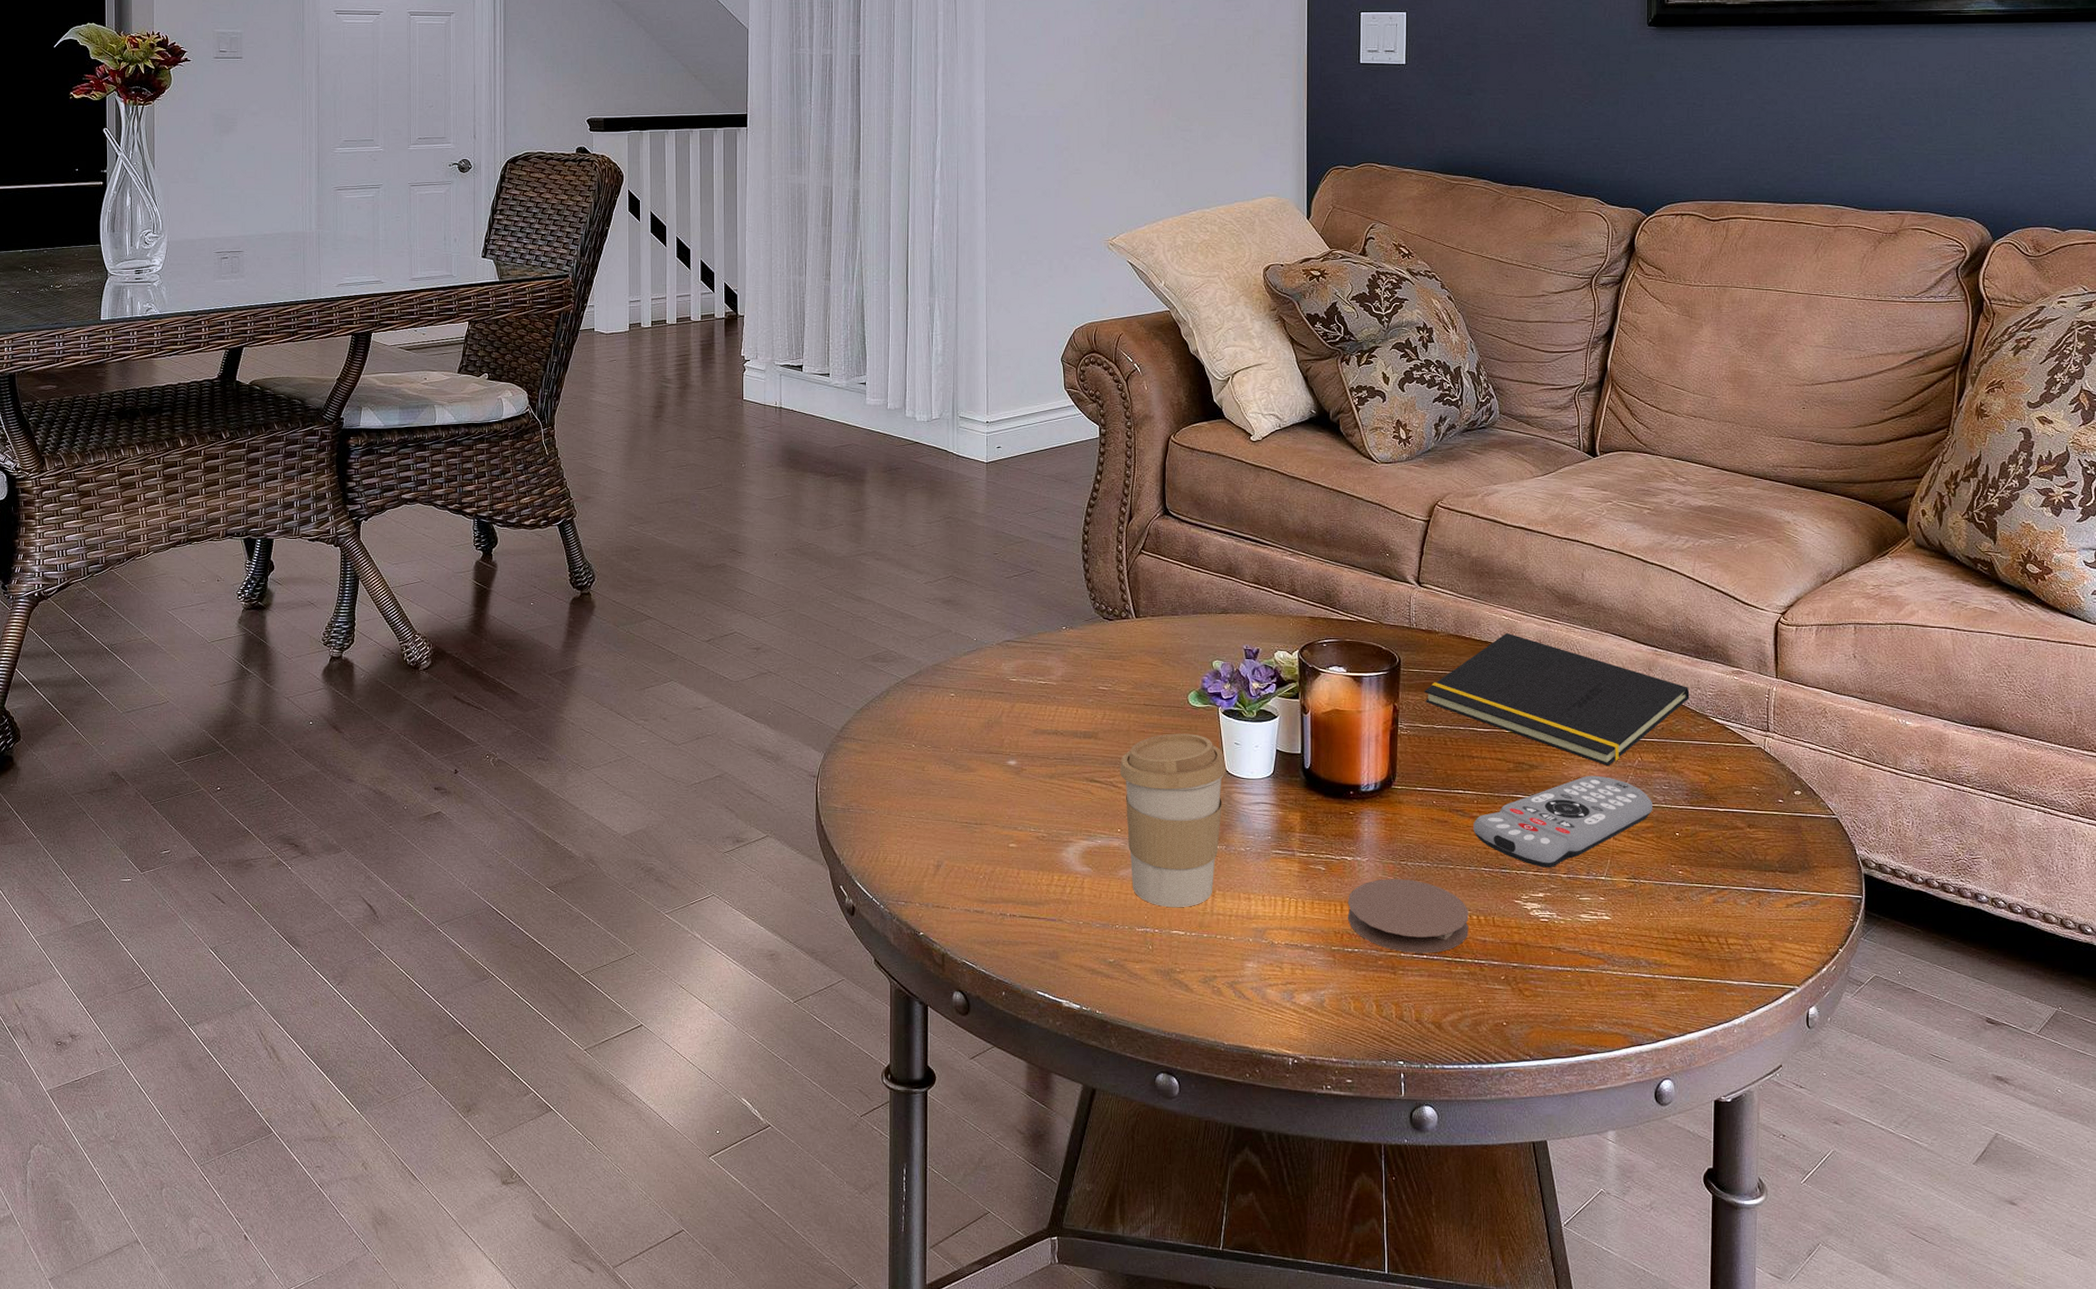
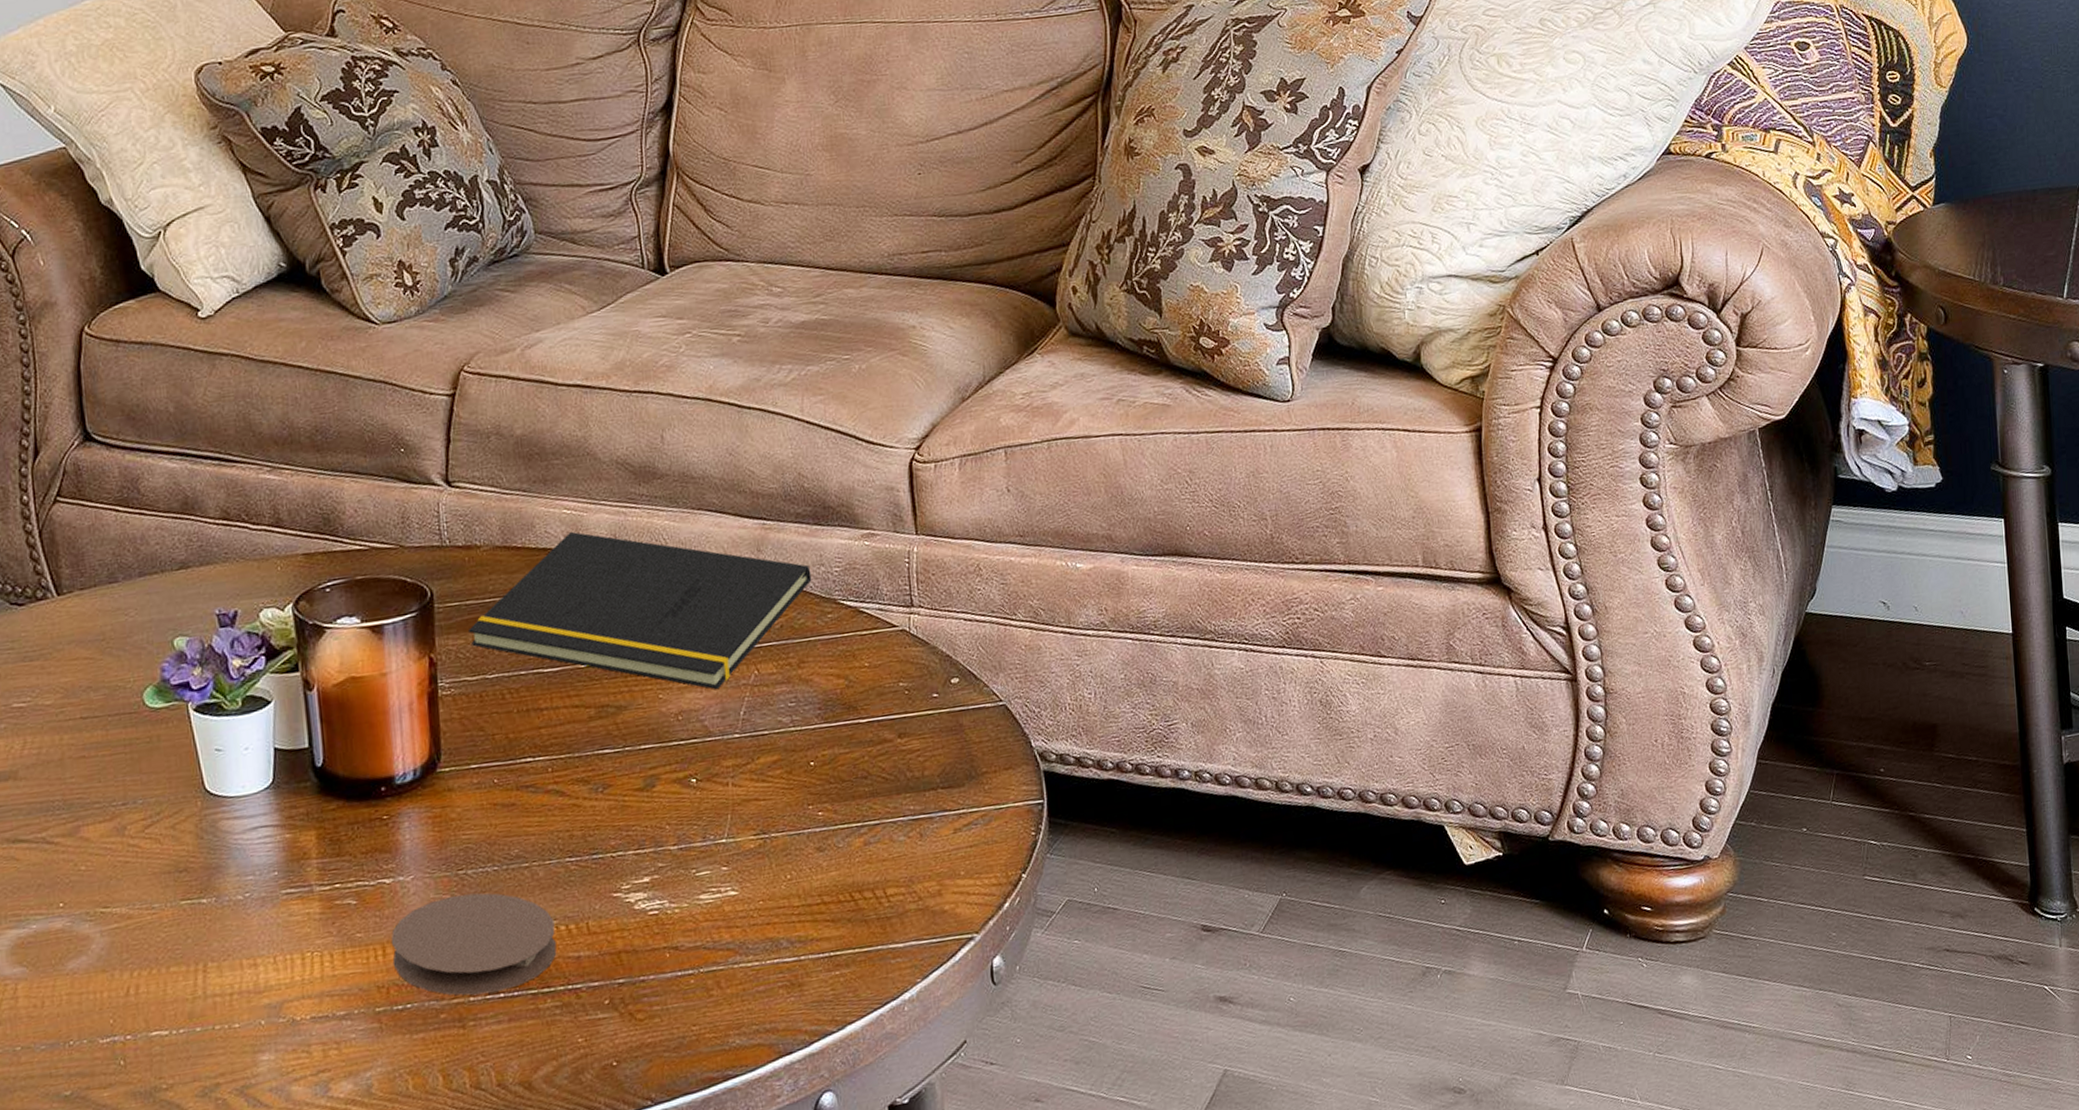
coffee cup: present [1119,733,1227,908] -> none [54,747,208,1002]
remote control: present [1473,775,1652,868] -> none [549,704,778,843]

